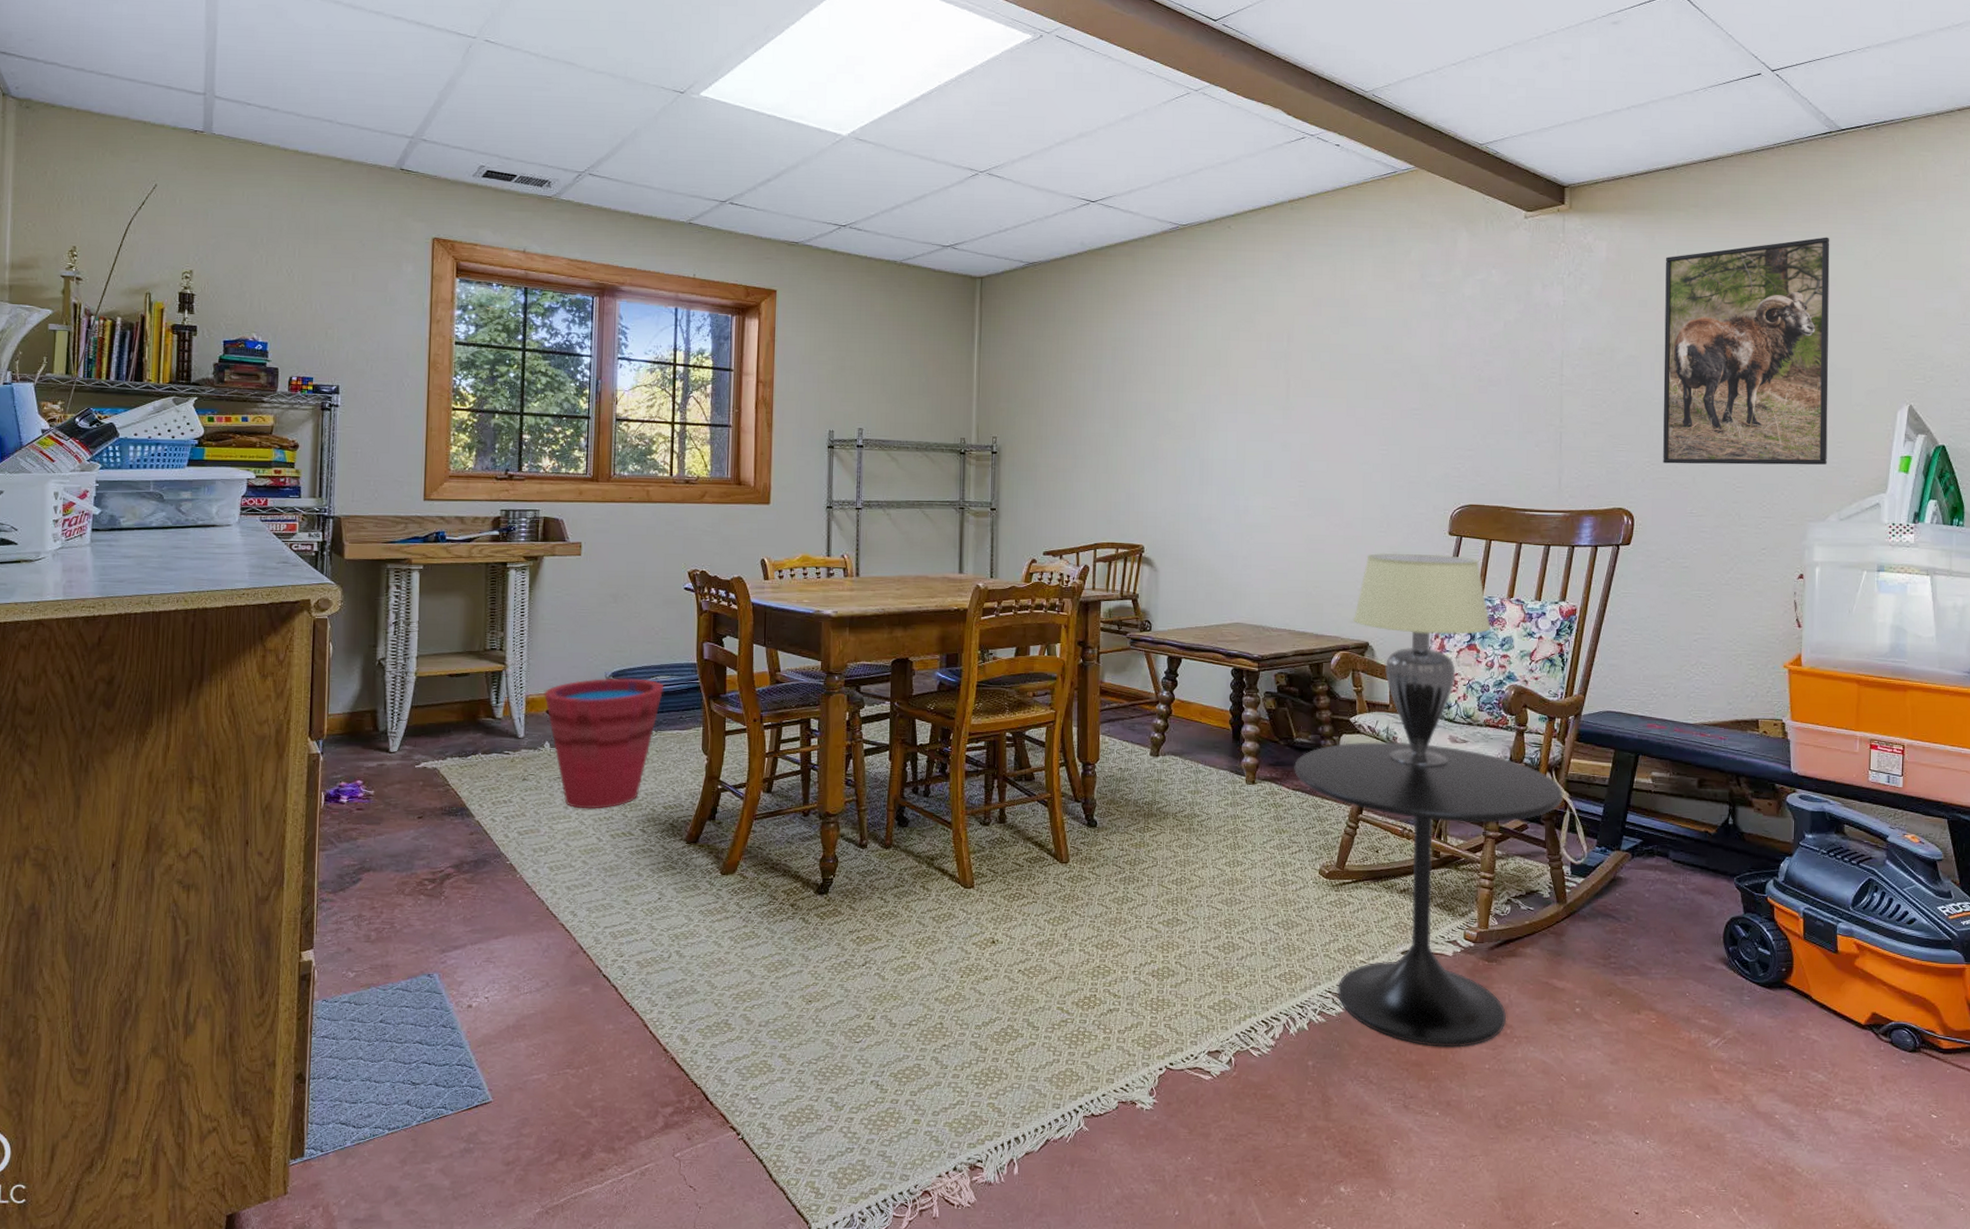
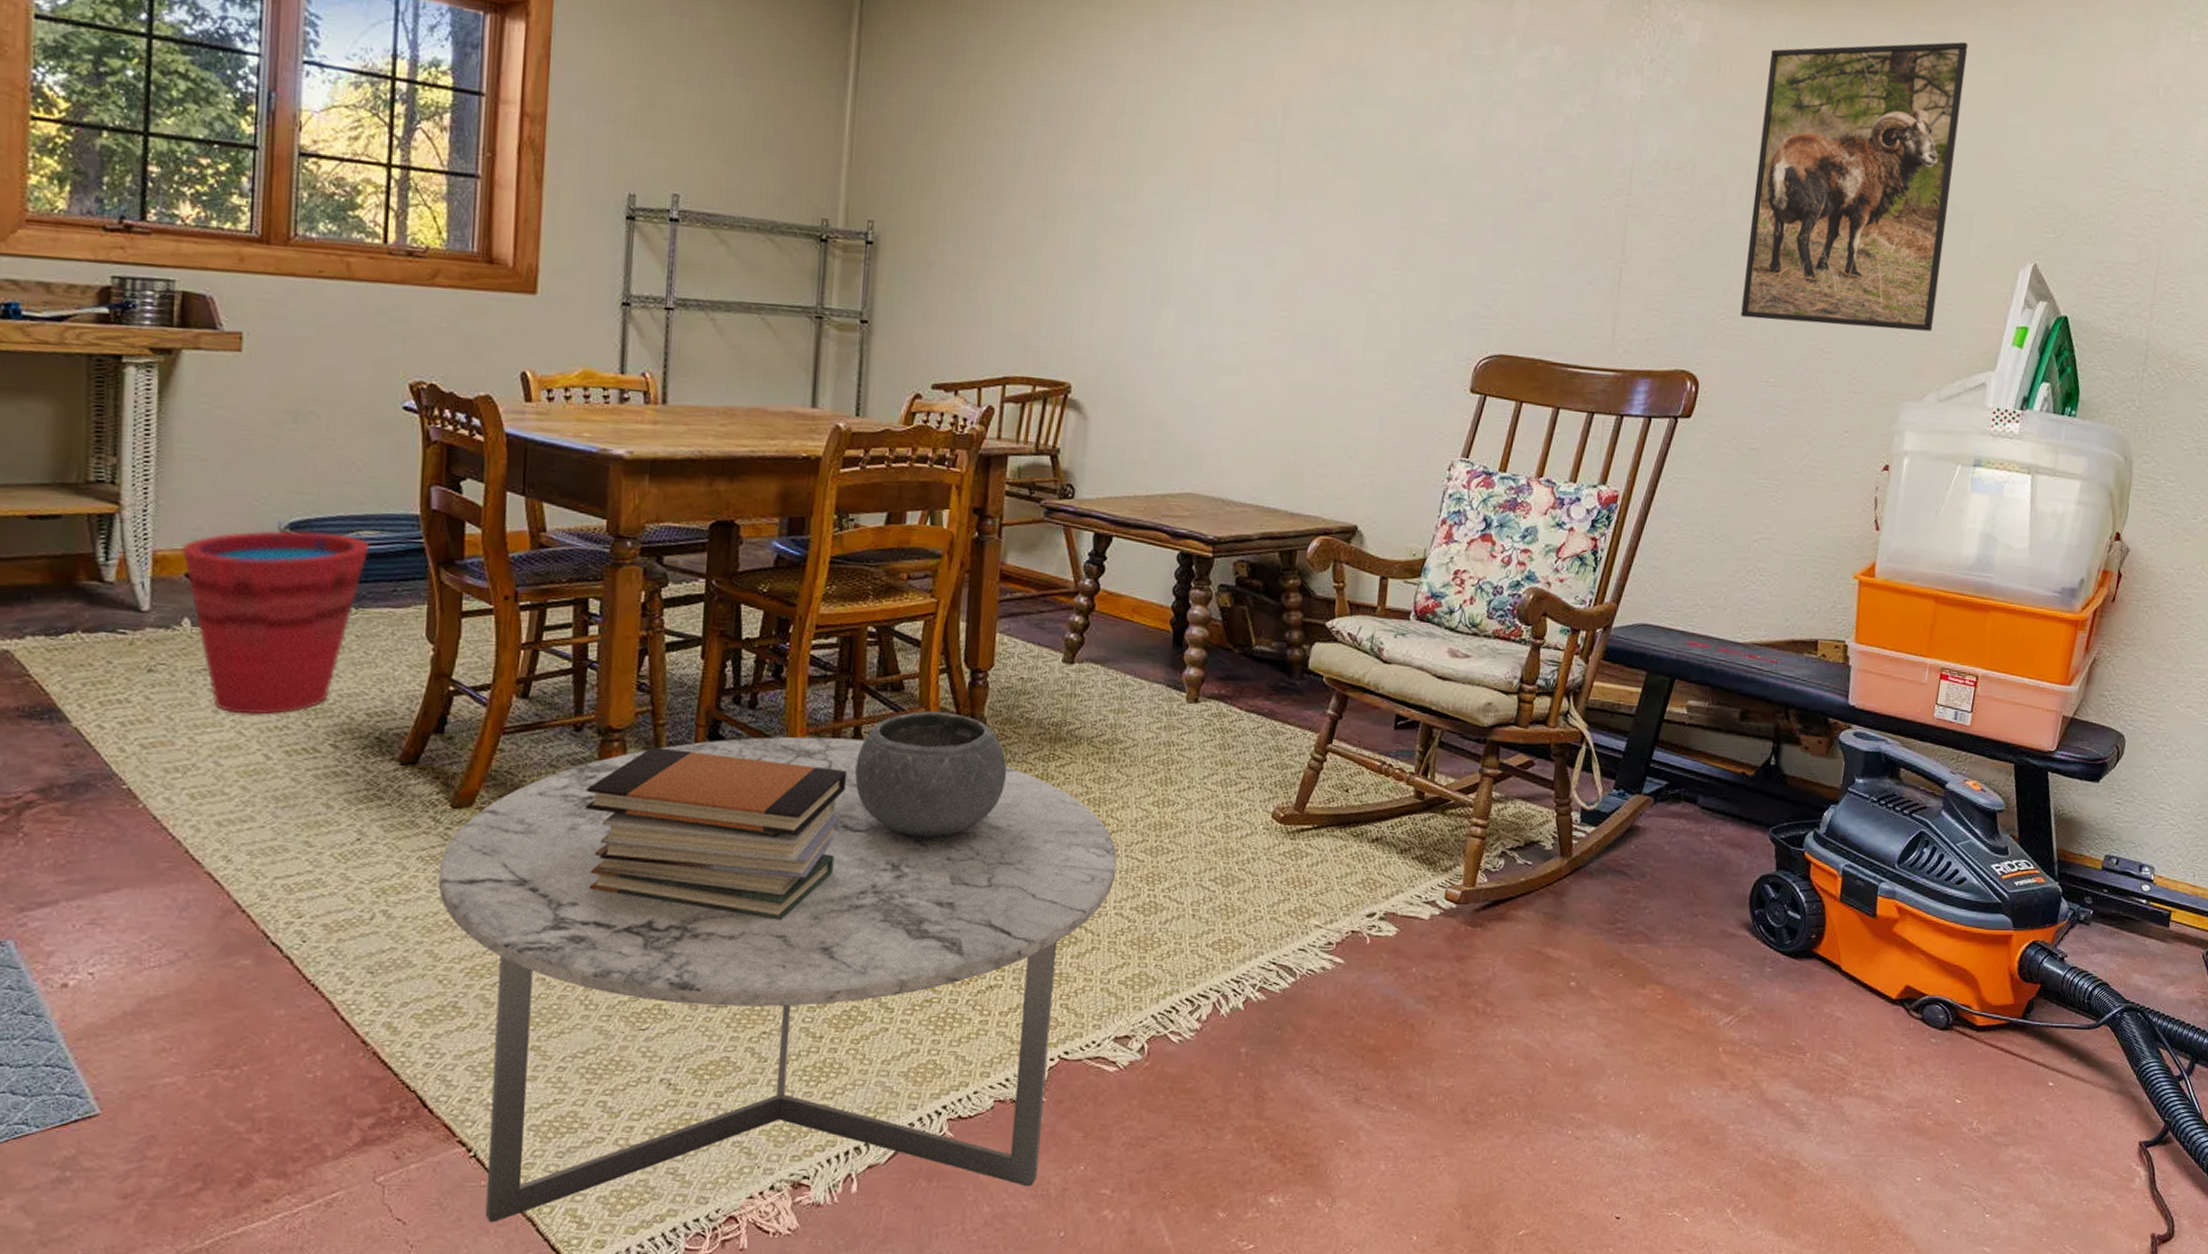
coffee table: none [713,817,1201,1191] -> present [438,736,1117,1223]
book stack: none [812,827,996,958] -> present [585,747,848,920]
bowl: none [1002,795,1114,893] -> present [855,710,1007,838]
side table: present [1294,741,1563,1047] -> none [1250,653,1581,1029]
lampshade: present [1353,552,1492,766] -> none [1339,410,1513,687]

